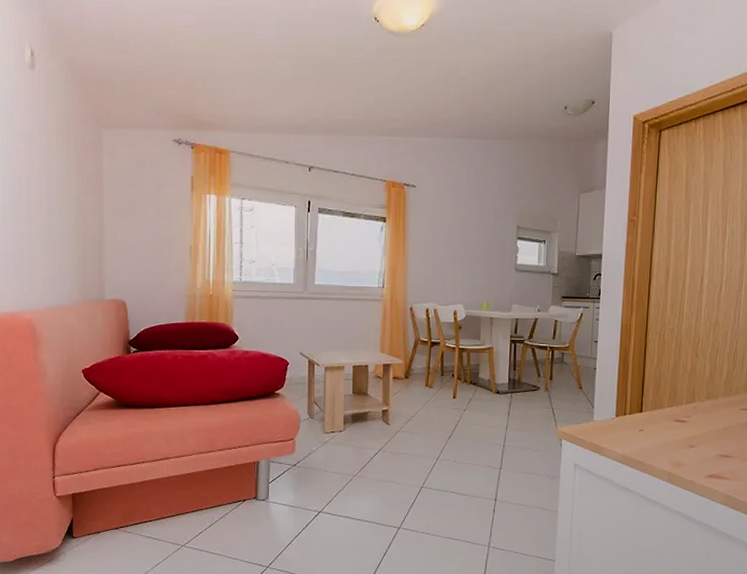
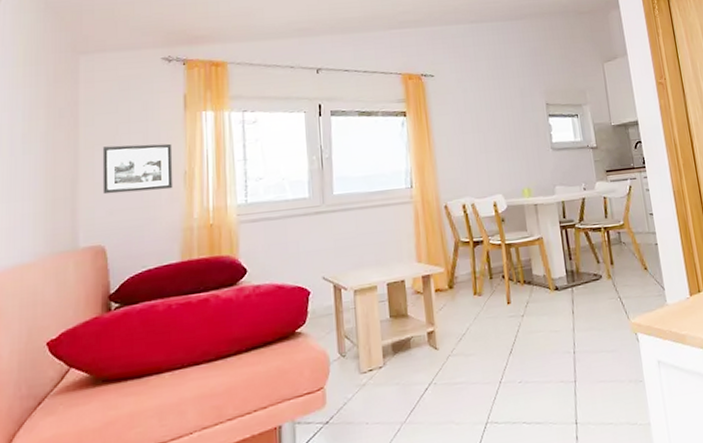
picture frame: none [123,215,181,260] -> present [102,143,173,195]

